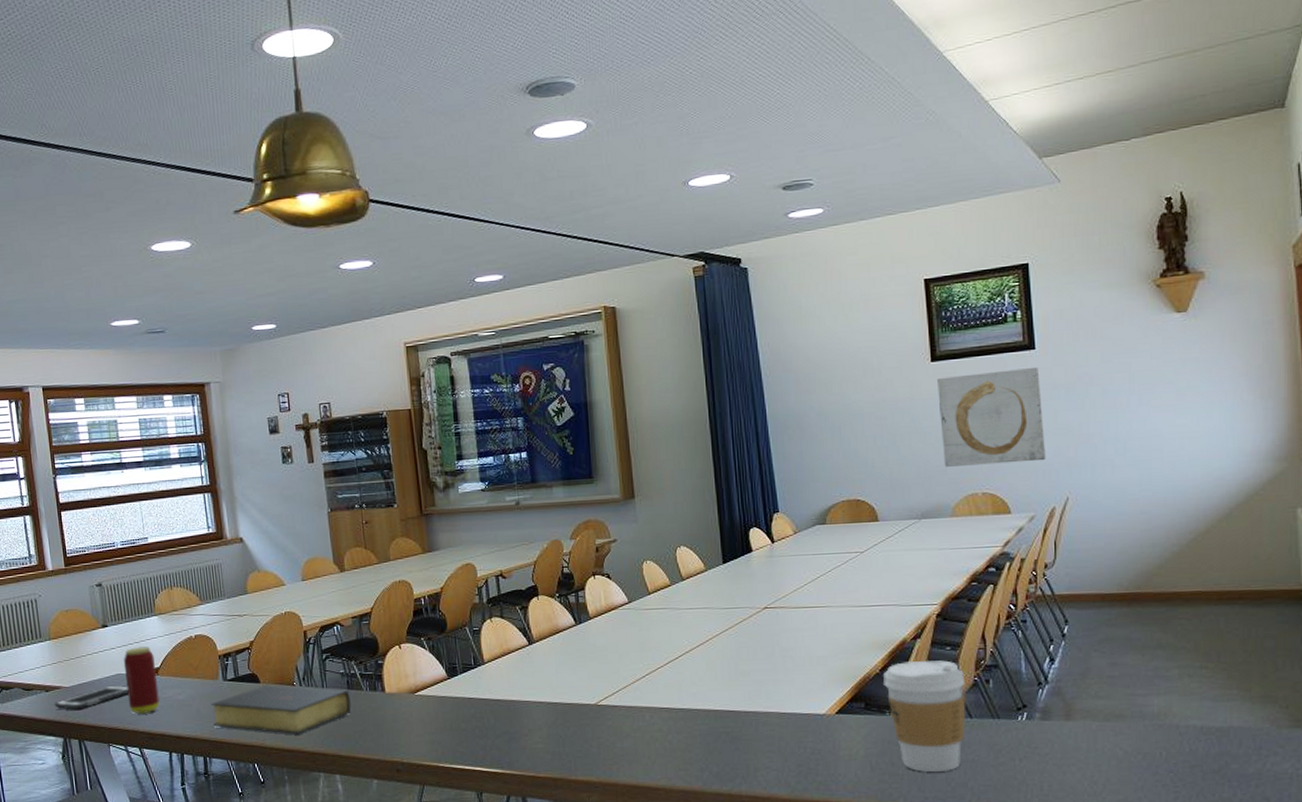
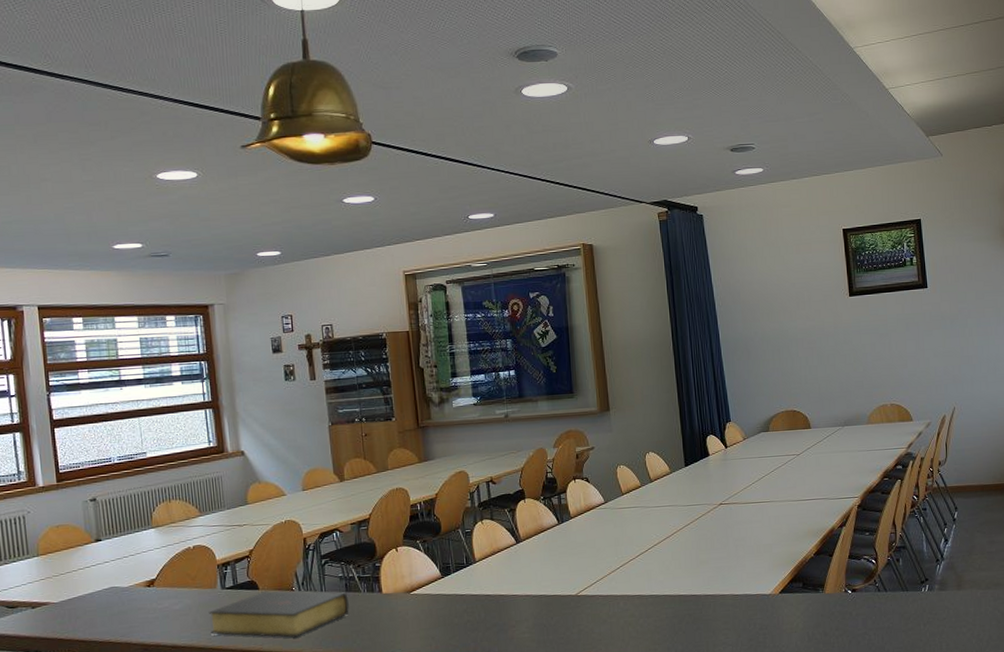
cell phone: present [54,685,129,710] -> none [40,598,122,626]
beverage can: present [123,646,160,714] -> none [117,559,155,626]
coffee cup: present [883,660,966,772] -> none [817,544,882,639]
wall art: present [937,366,1047,467] -> none [854,302,938,383]

